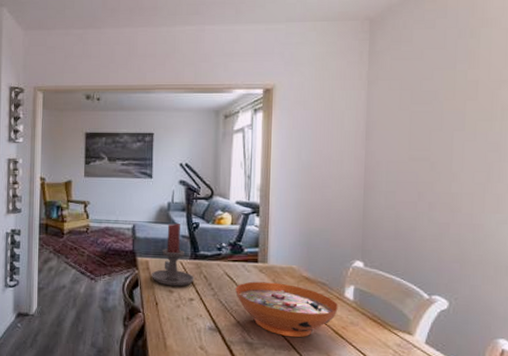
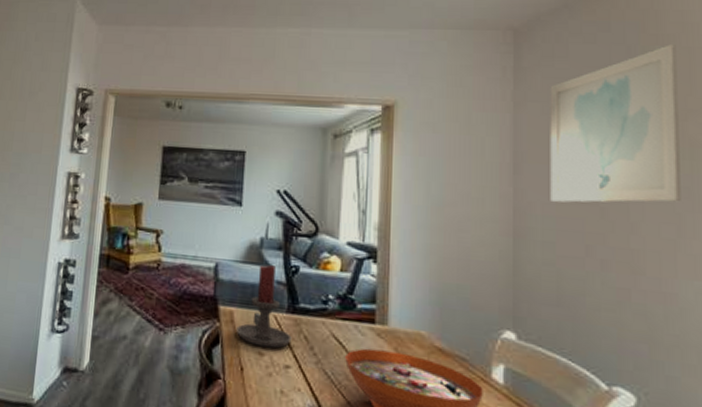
wall art: none [393,27,497,160] -> present [550,44,681,203]

